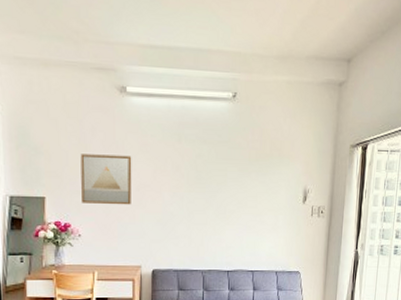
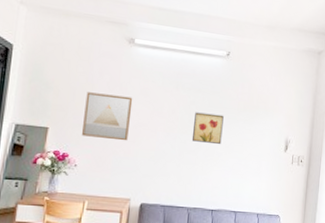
wall art: none [200,167,234,200] -> present [191,112,224,144]

